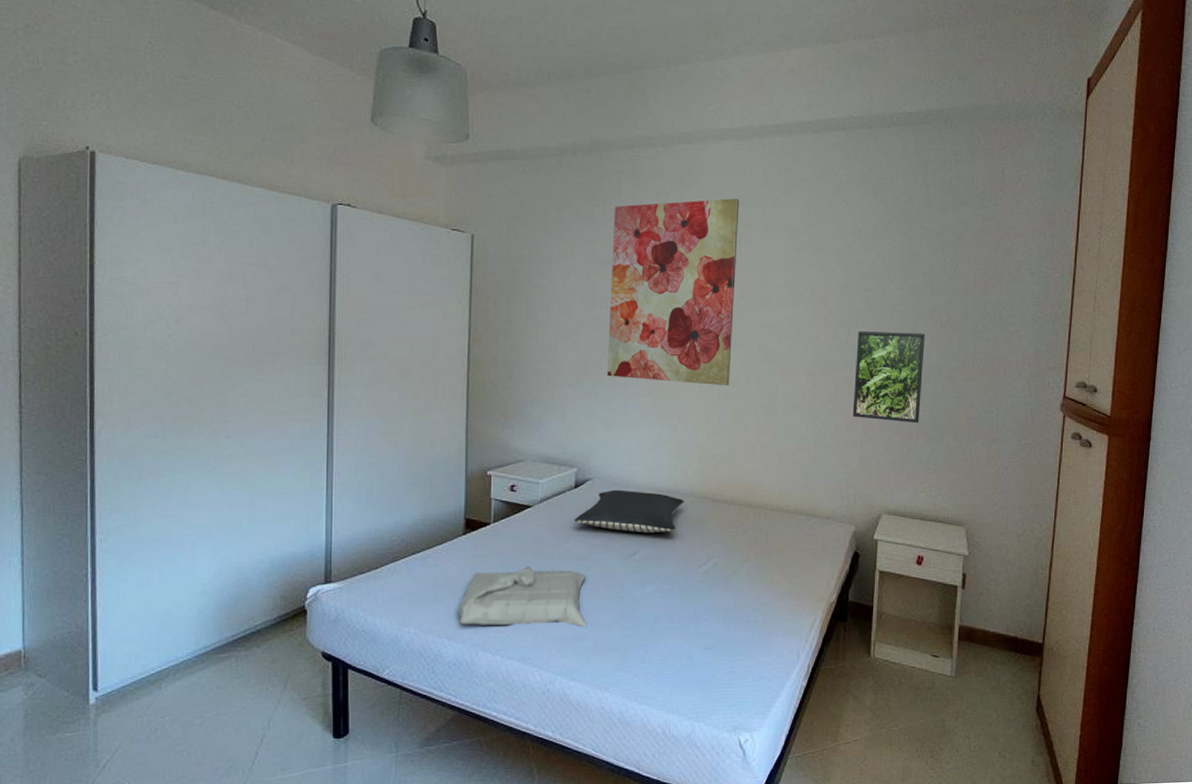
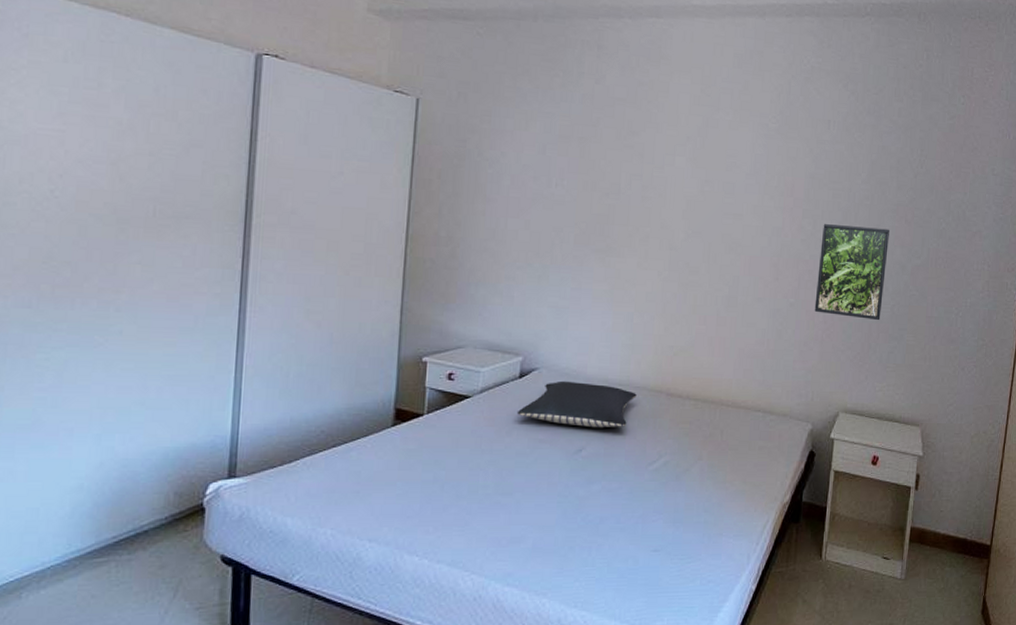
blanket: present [458,566,587,627] -> none [382,461,528,528]
wall art: present [607,198,740,386] -> none [560,77,709,275]

